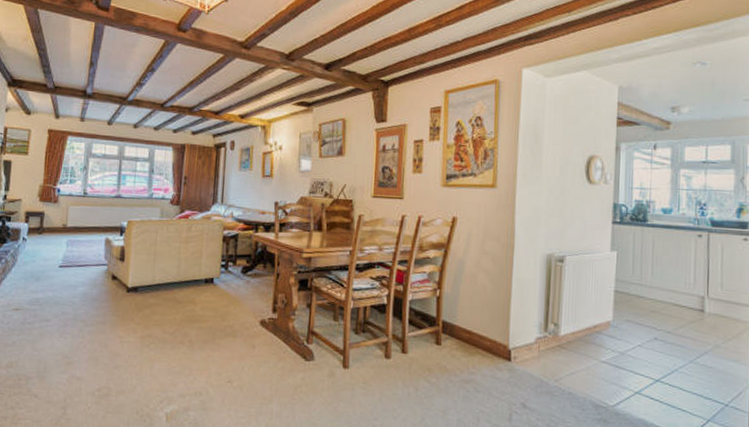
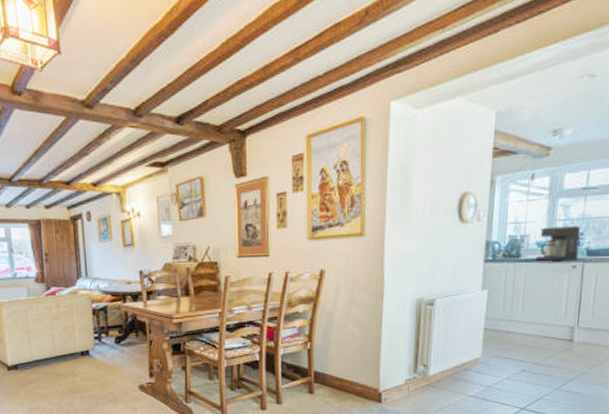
coffee maker: none [663,195,704,231] -> present [536,226,581,262]

